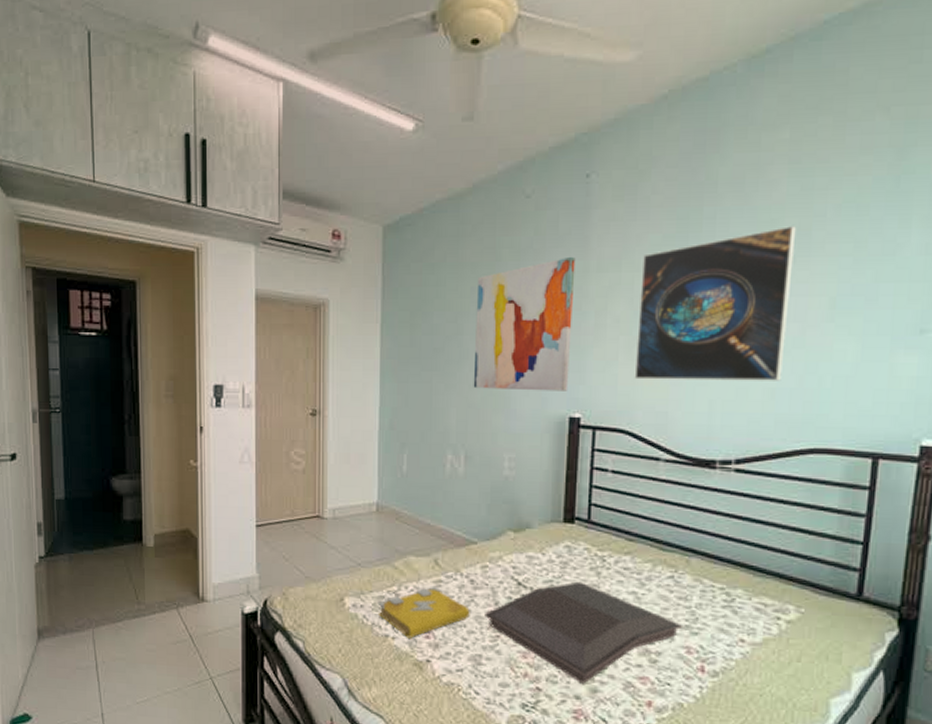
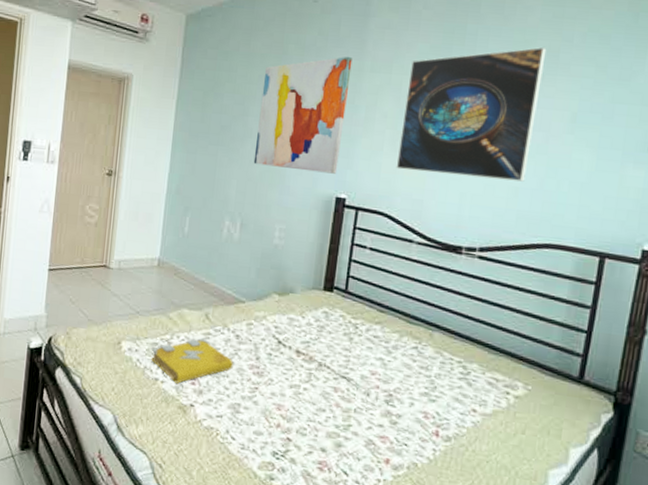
serving tray: present [485,581,682,684] -> none [246,344,422,438]

